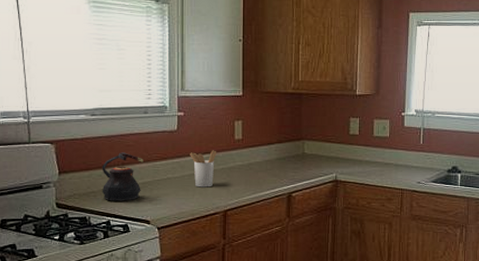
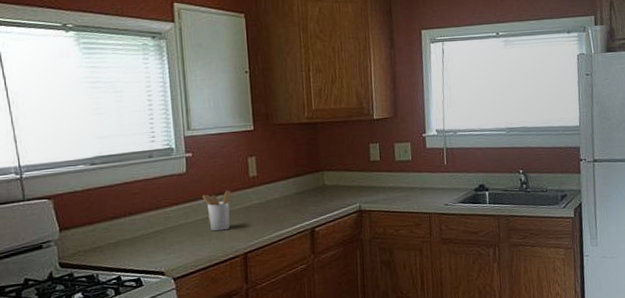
teapot: present [101,152,144,201] -> none [107,201,152,255]

